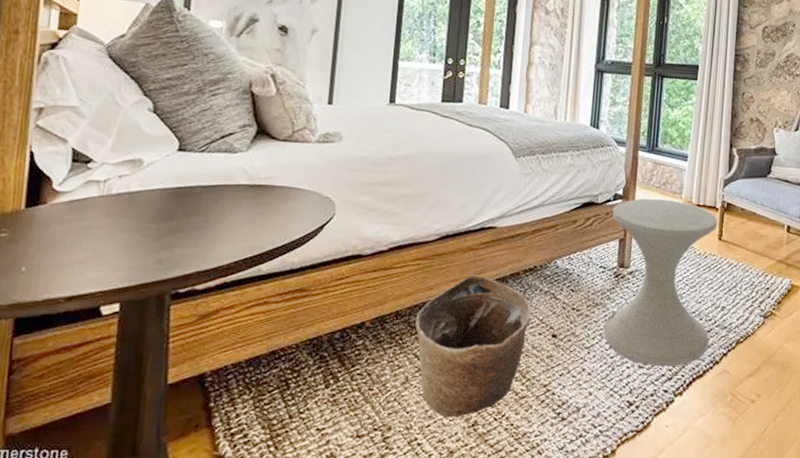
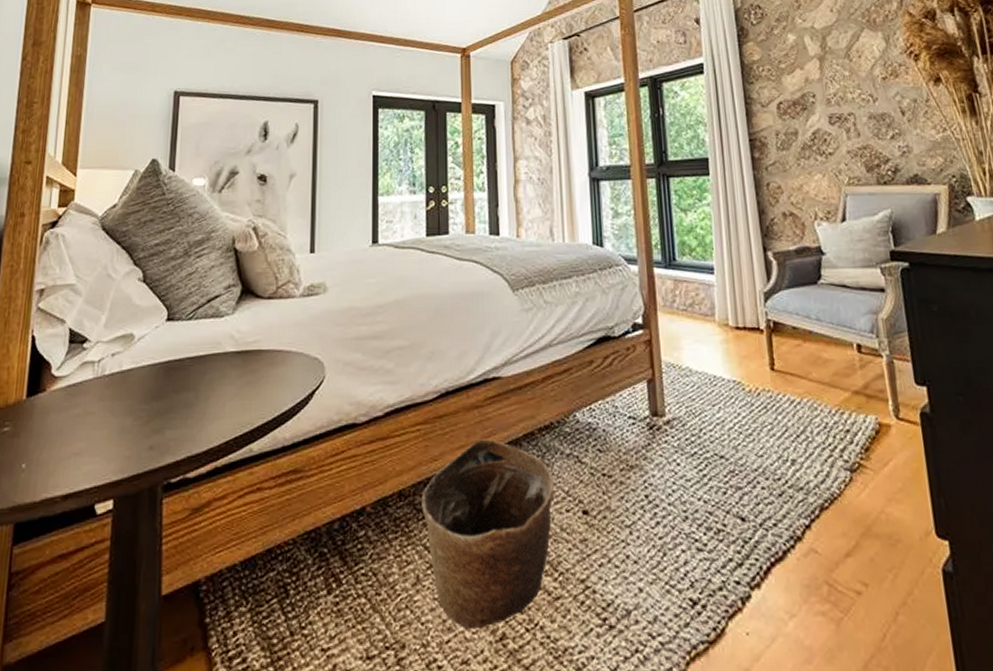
side table: present [603,198,718,367] -> none [633,324,783,548]

